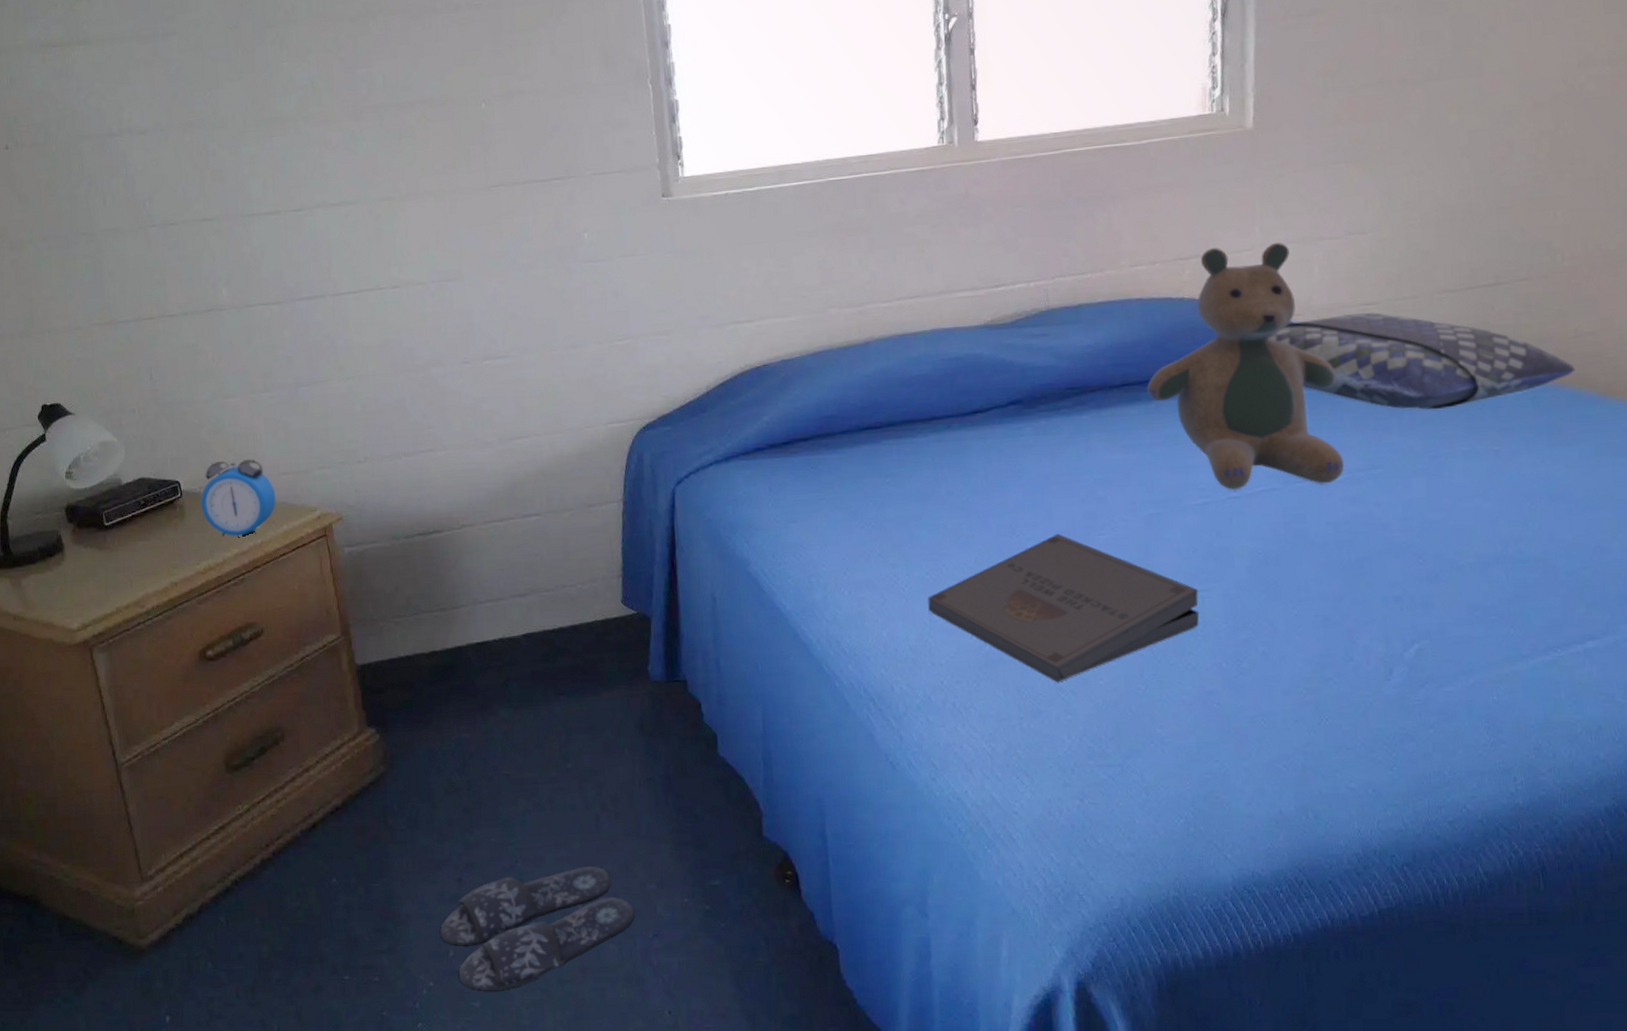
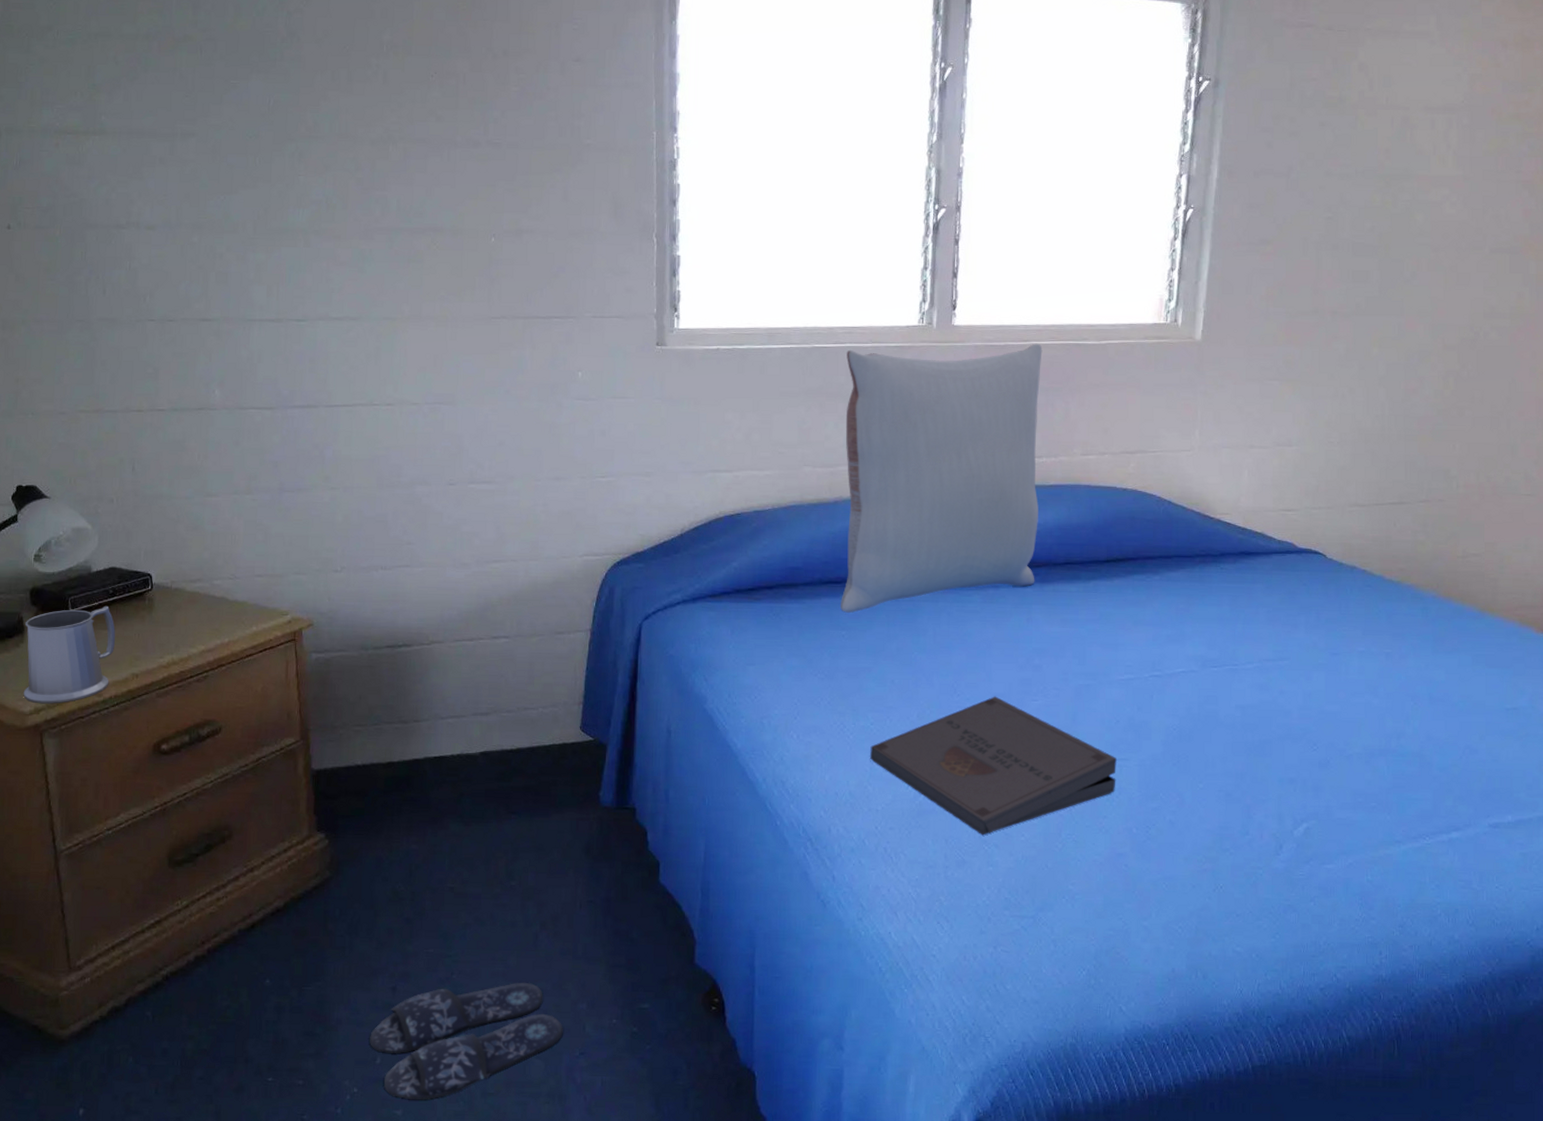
mug: none [64,516,152,620] -> present [23,605,116,704]
alarm clock: present [200,458,276,537] -> none [170,557,248,633]
pillow: none [864,151,1091,460] -> present [841,343,1043,614]
teddy bear: present [1147,242,1345,490] -> none [1087,446,1256,671]
cushion: present [1269,312,1575,410] -> none [1199,518,1460,611]

